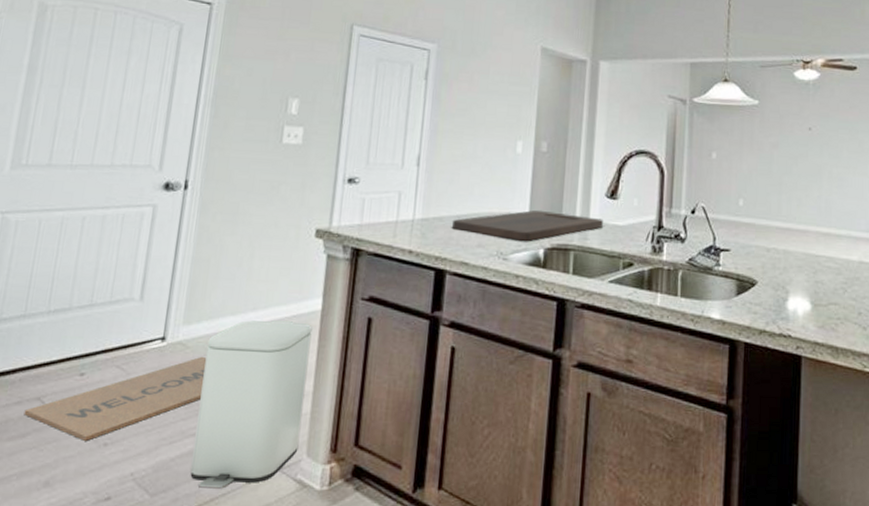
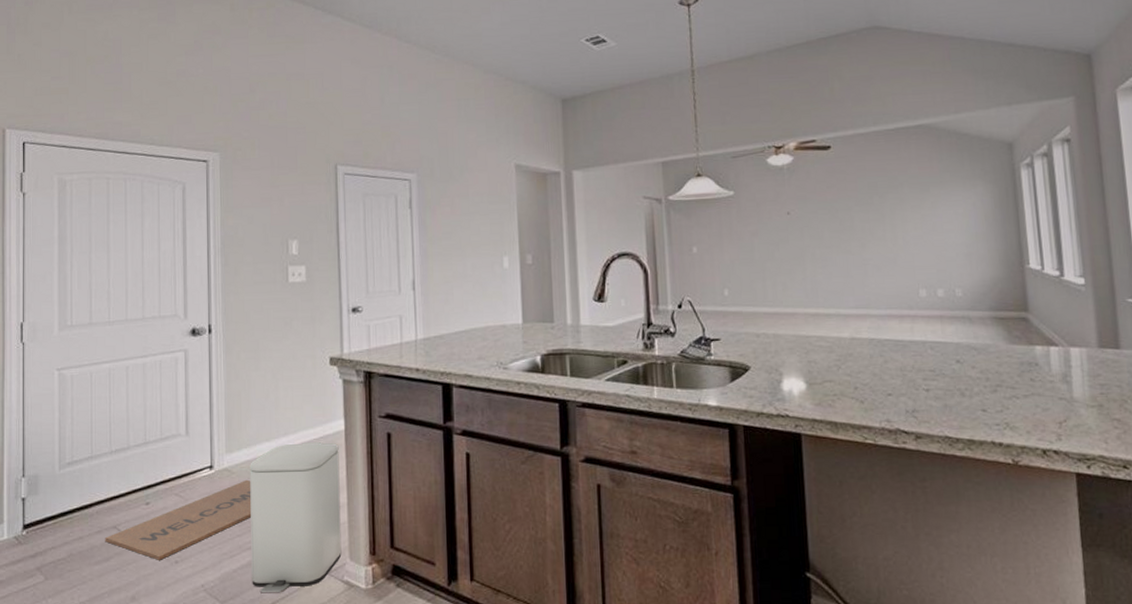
cutting board: present [451,210,603,241] -> none [451,320,594,350]

